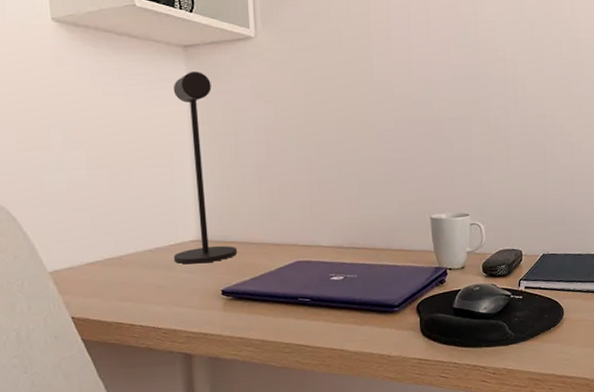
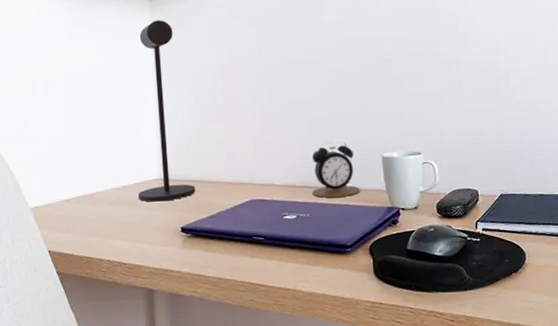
alarm clock: none [360,202,409,259] -> present [311,141,360,198]

